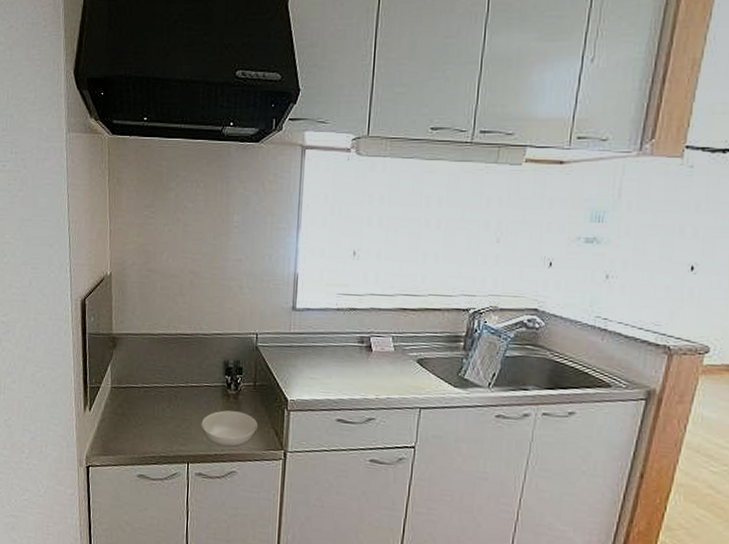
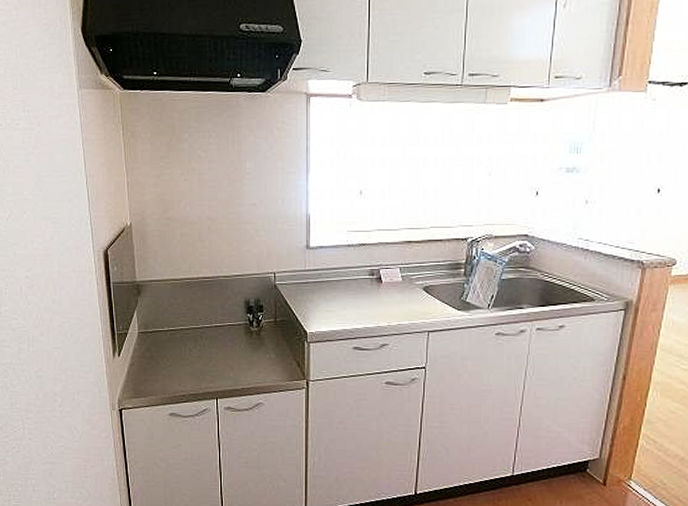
bowl: present [201,410,258,448] -> none [227,347,280,381]

